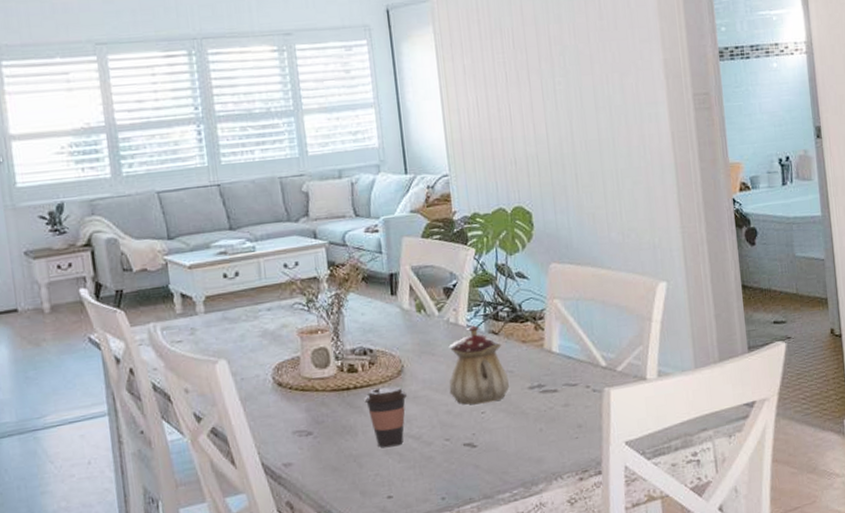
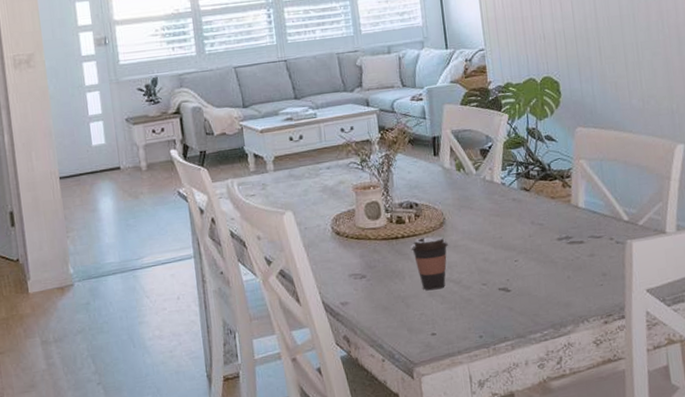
teapot: present [449,325,509,405] -> none [485,182,540,254]

